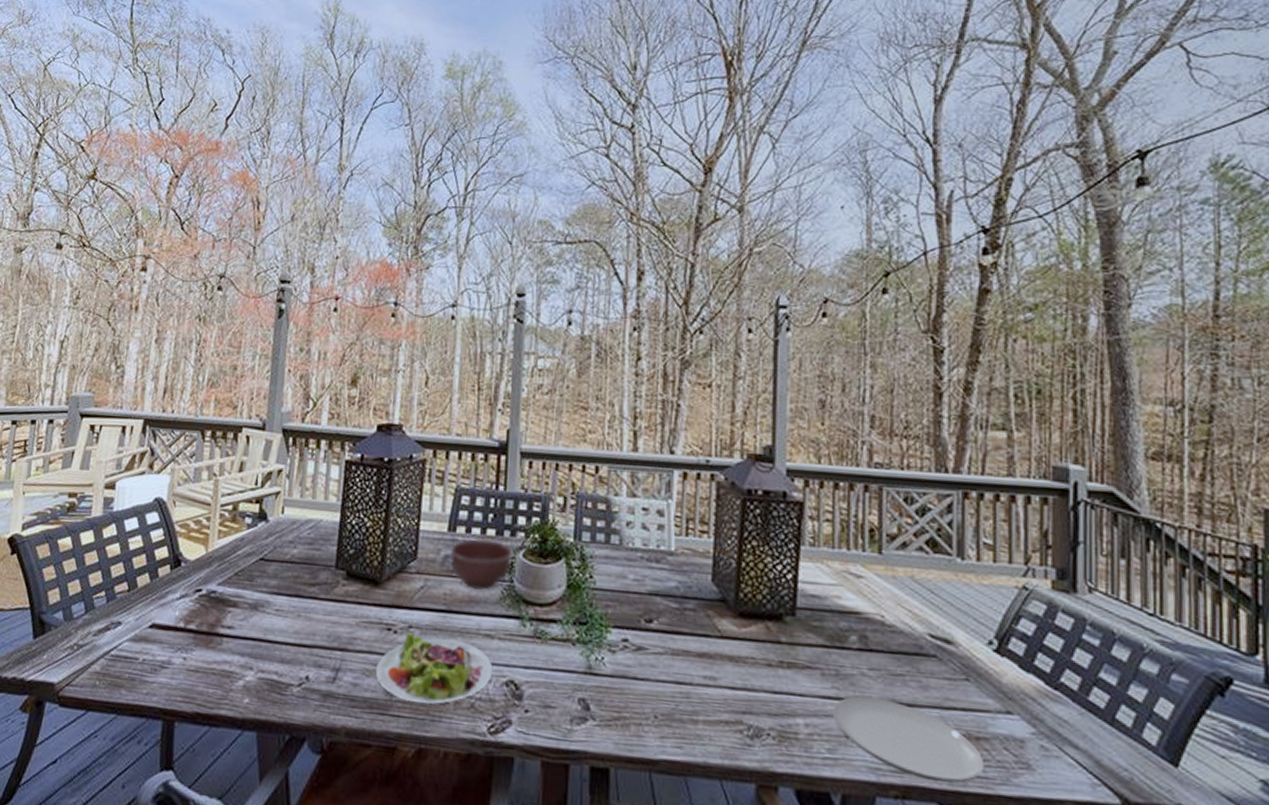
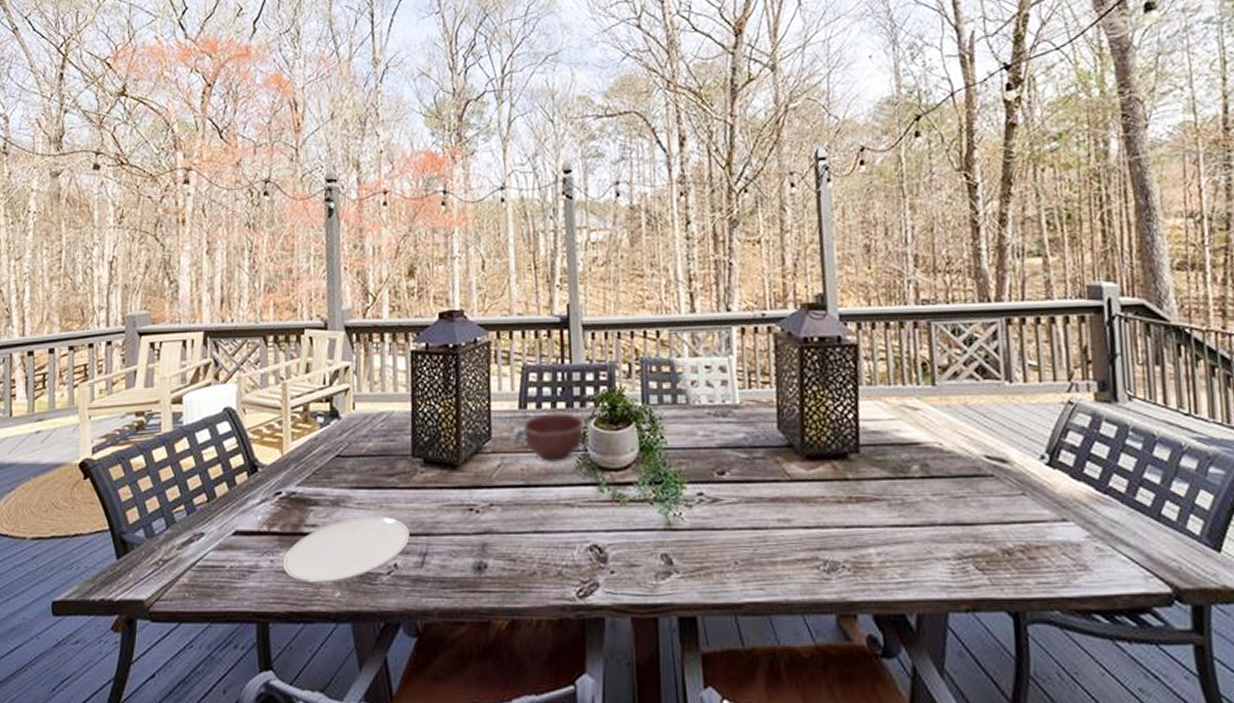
plate: none [194,624,325,688] -> present [282,516,410,583]
salad plate: present [376,632,493,704] -> none [463,510,576,576]
plate: present [833,696,985,783] -> none [902,521,1046,591]

